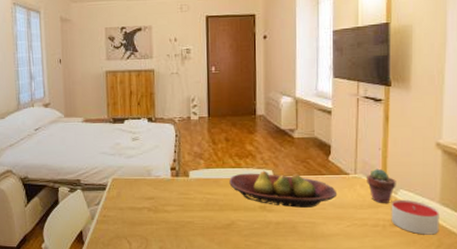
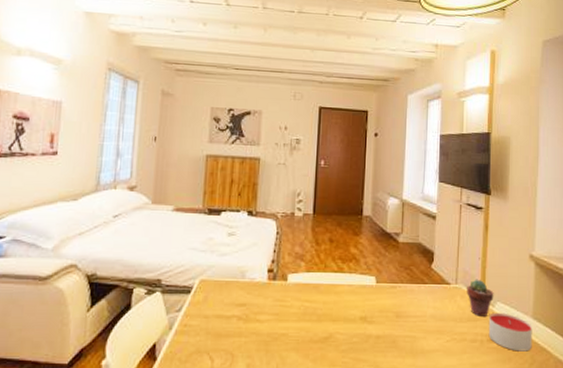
fruit bowl: present [229,170,338,208] -> none [330,276,439,320]

